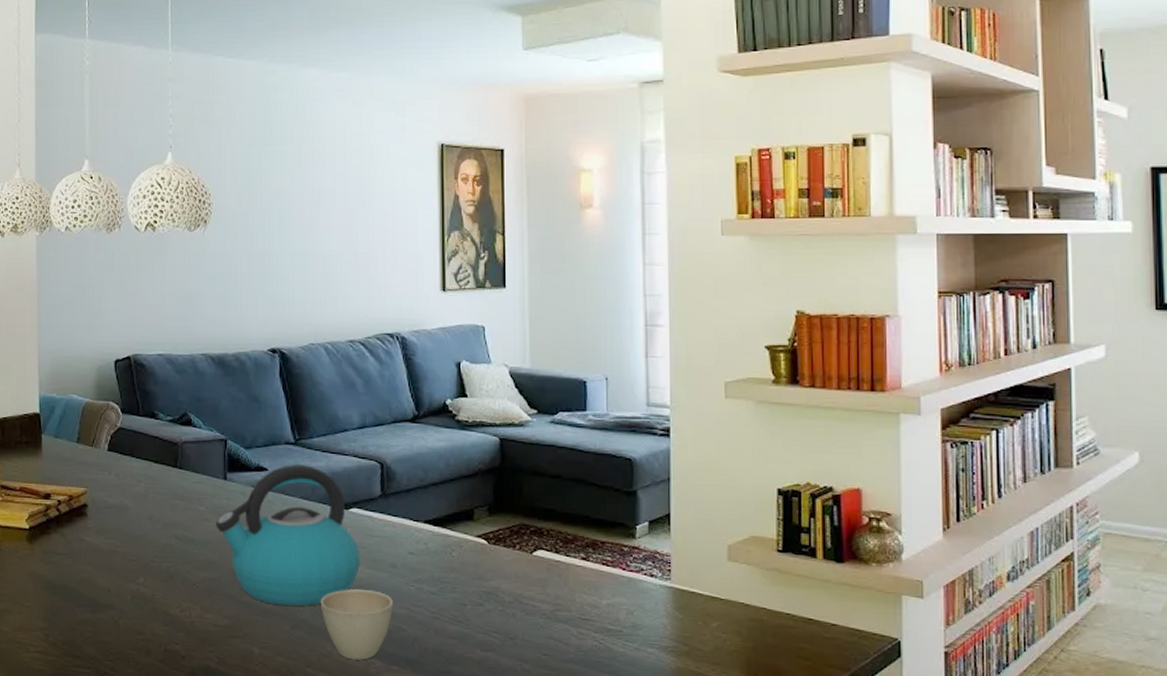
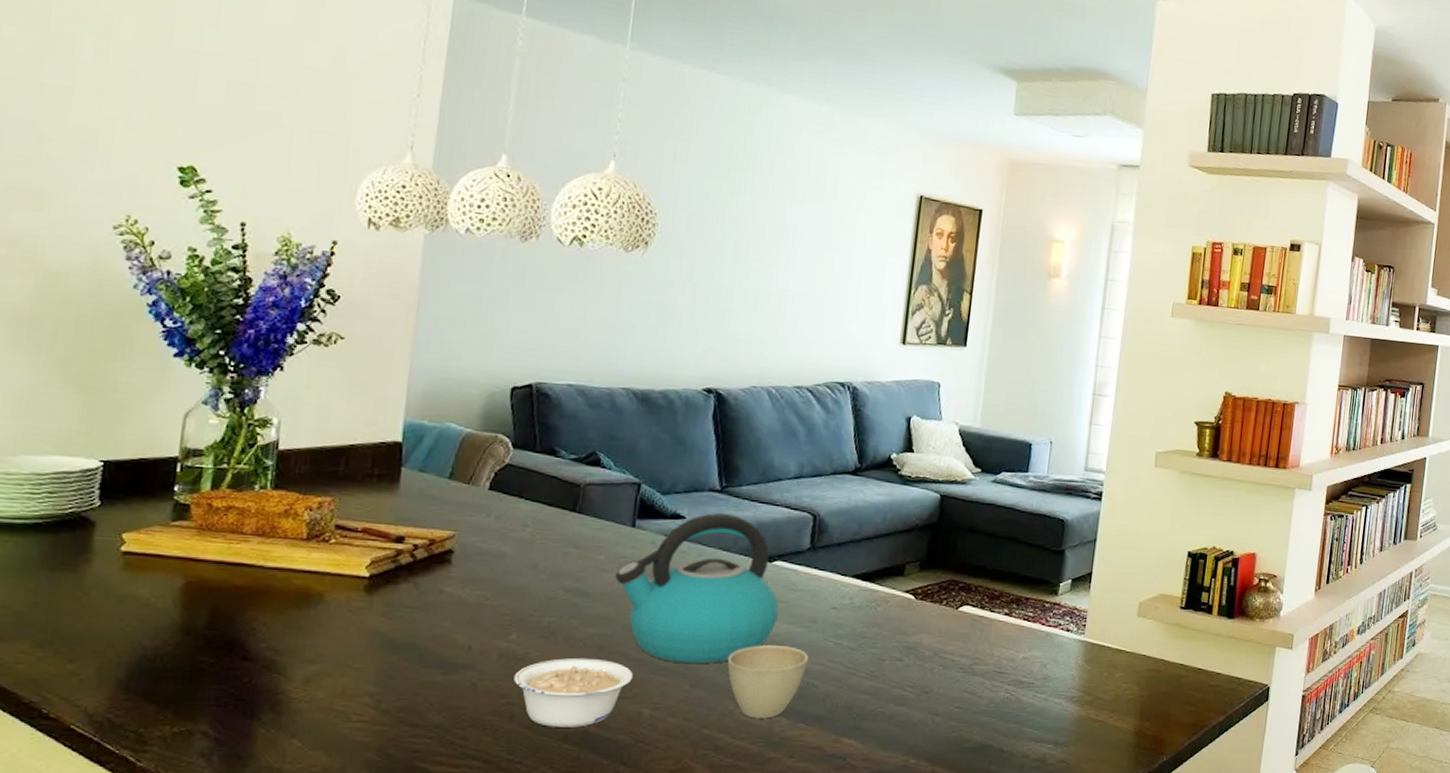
legume: none [146,599,241,663] -> present [513,657,633,727]

